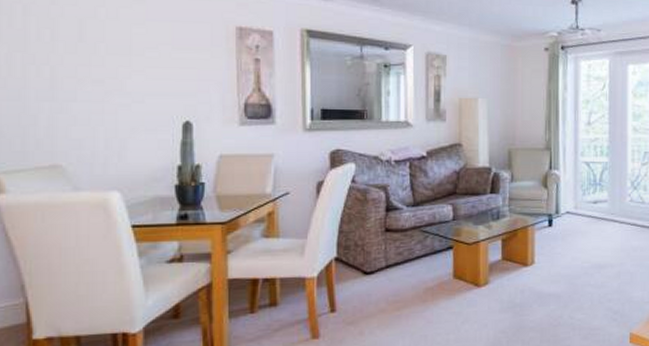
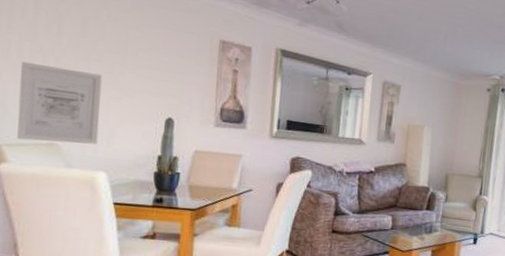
wall art: none [12,76,108,164] -> present [17,61,102,145]

